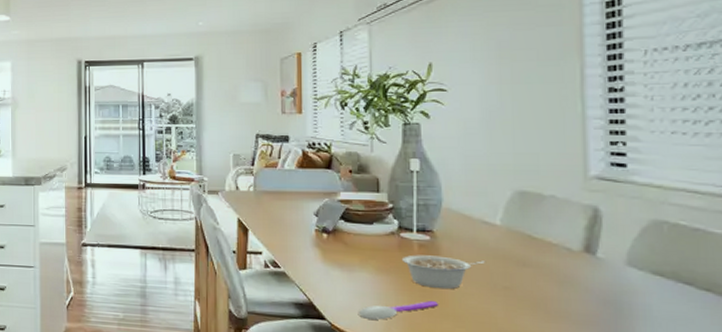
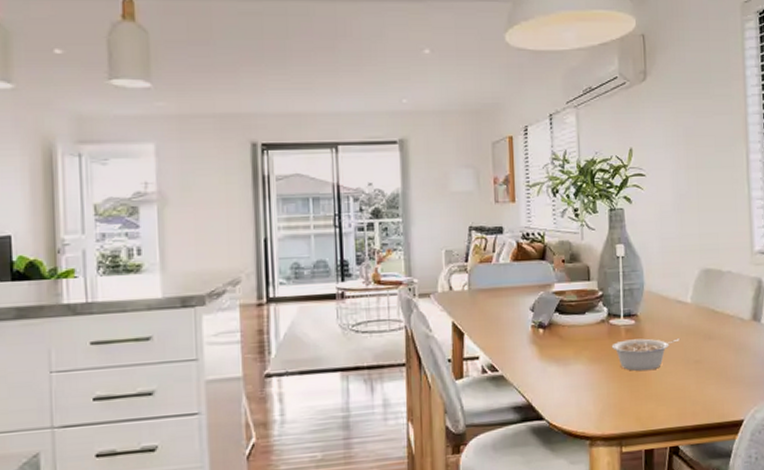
spoon: present [359,301,438,320] -> none [575,384,643,412]

